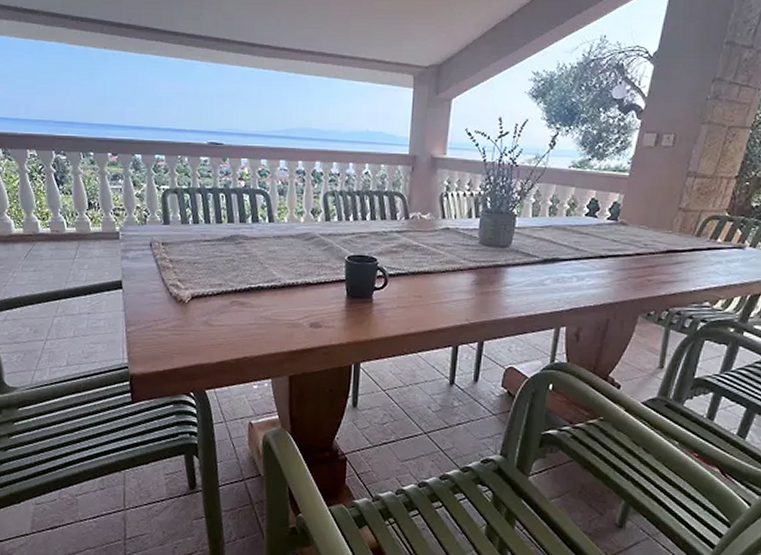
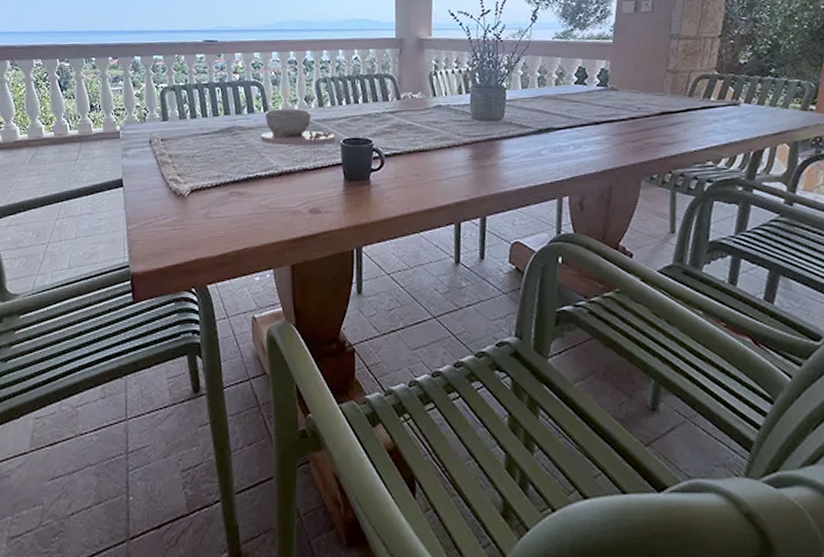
bowl: none [264,220,340,261] -> present [261,108,335,146]

